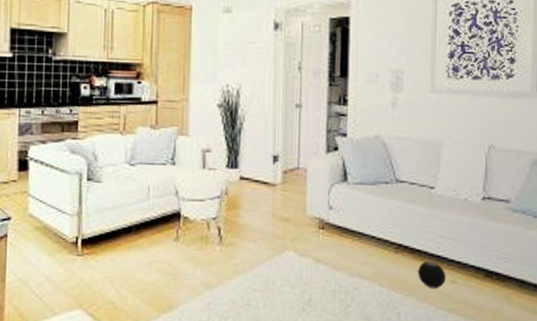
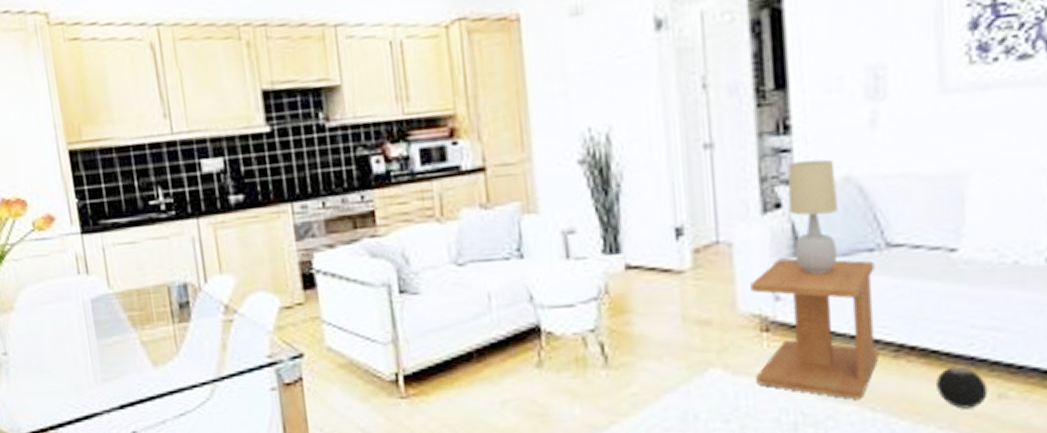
side table: none [314,182,389,278] -> present [750,258,880,400]
table lamp: none [342,123,371,194] -> present [787,159,838,274]

